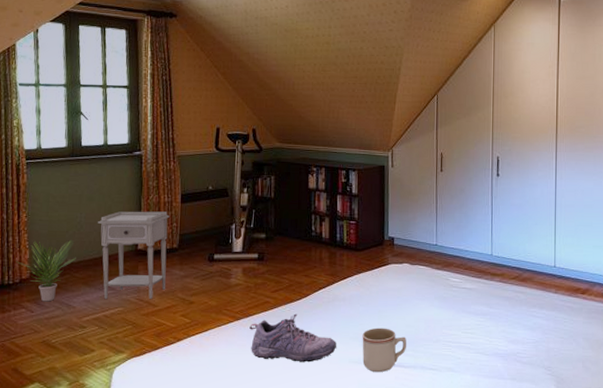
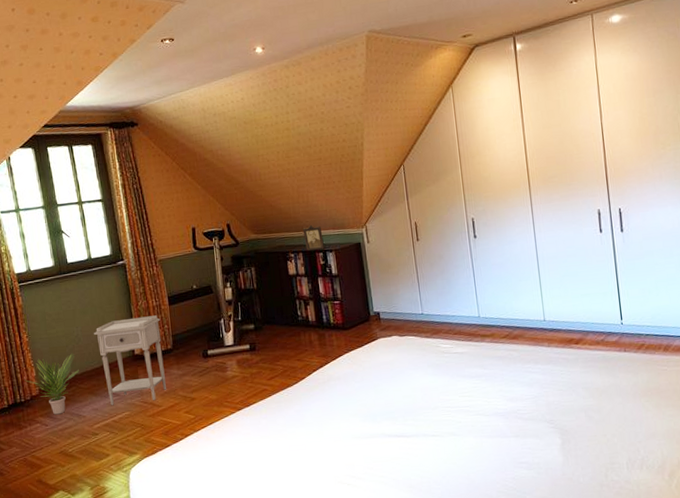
athletic shoe: present [249,313,336,363] -> none [251,397,338,445]
photo frame: none [329,141,350,168] -> present [303,225,326,252]
mug: present [362,327,406,372] -> none [361,401,406,445]

